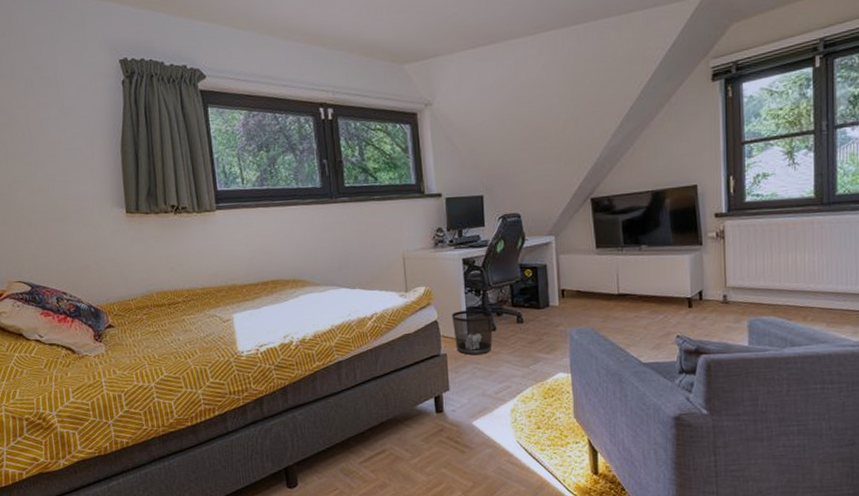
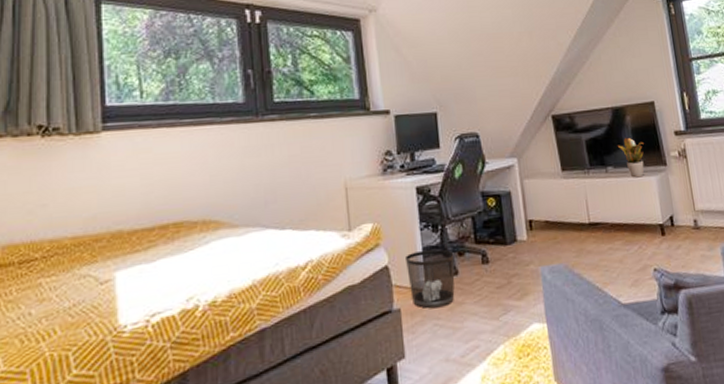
potted plant: none [654,218,681,256] -> present [618,137,645,178]

